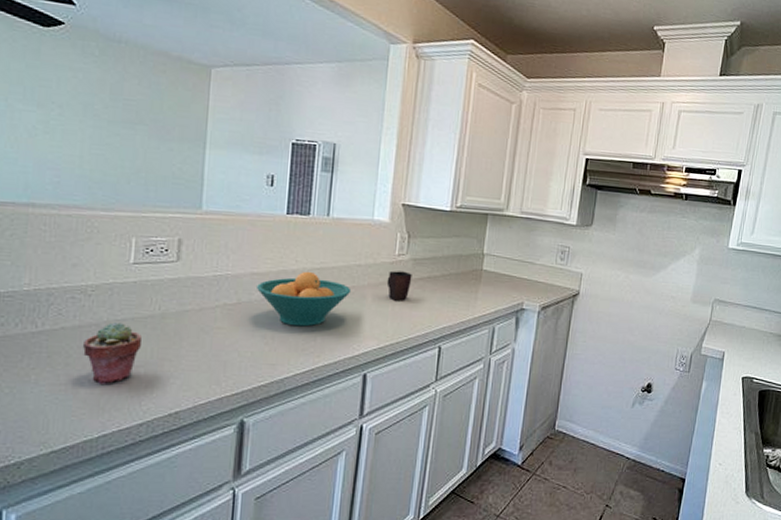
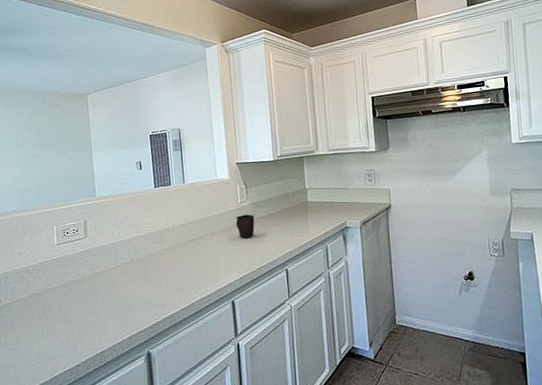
potted succulent: present [83,322,143,384] -> none [32,290,71,338]
fruit bowl: present [257,271,352,327] -> none [143,227,211,272]

